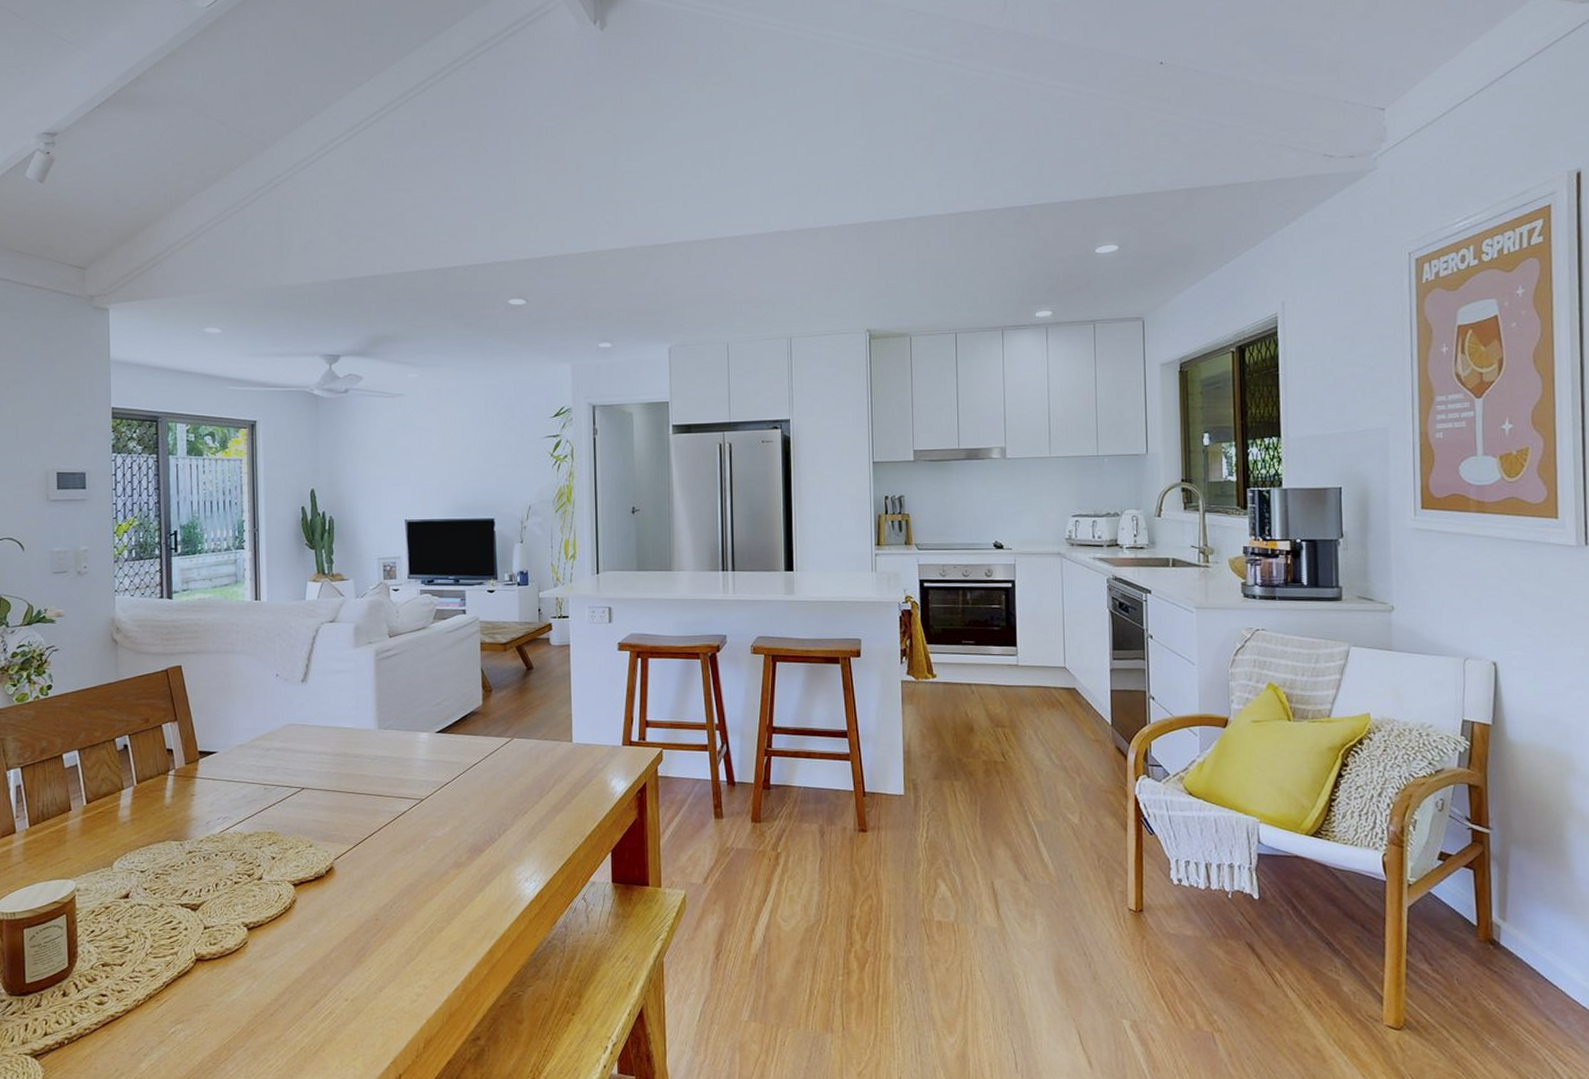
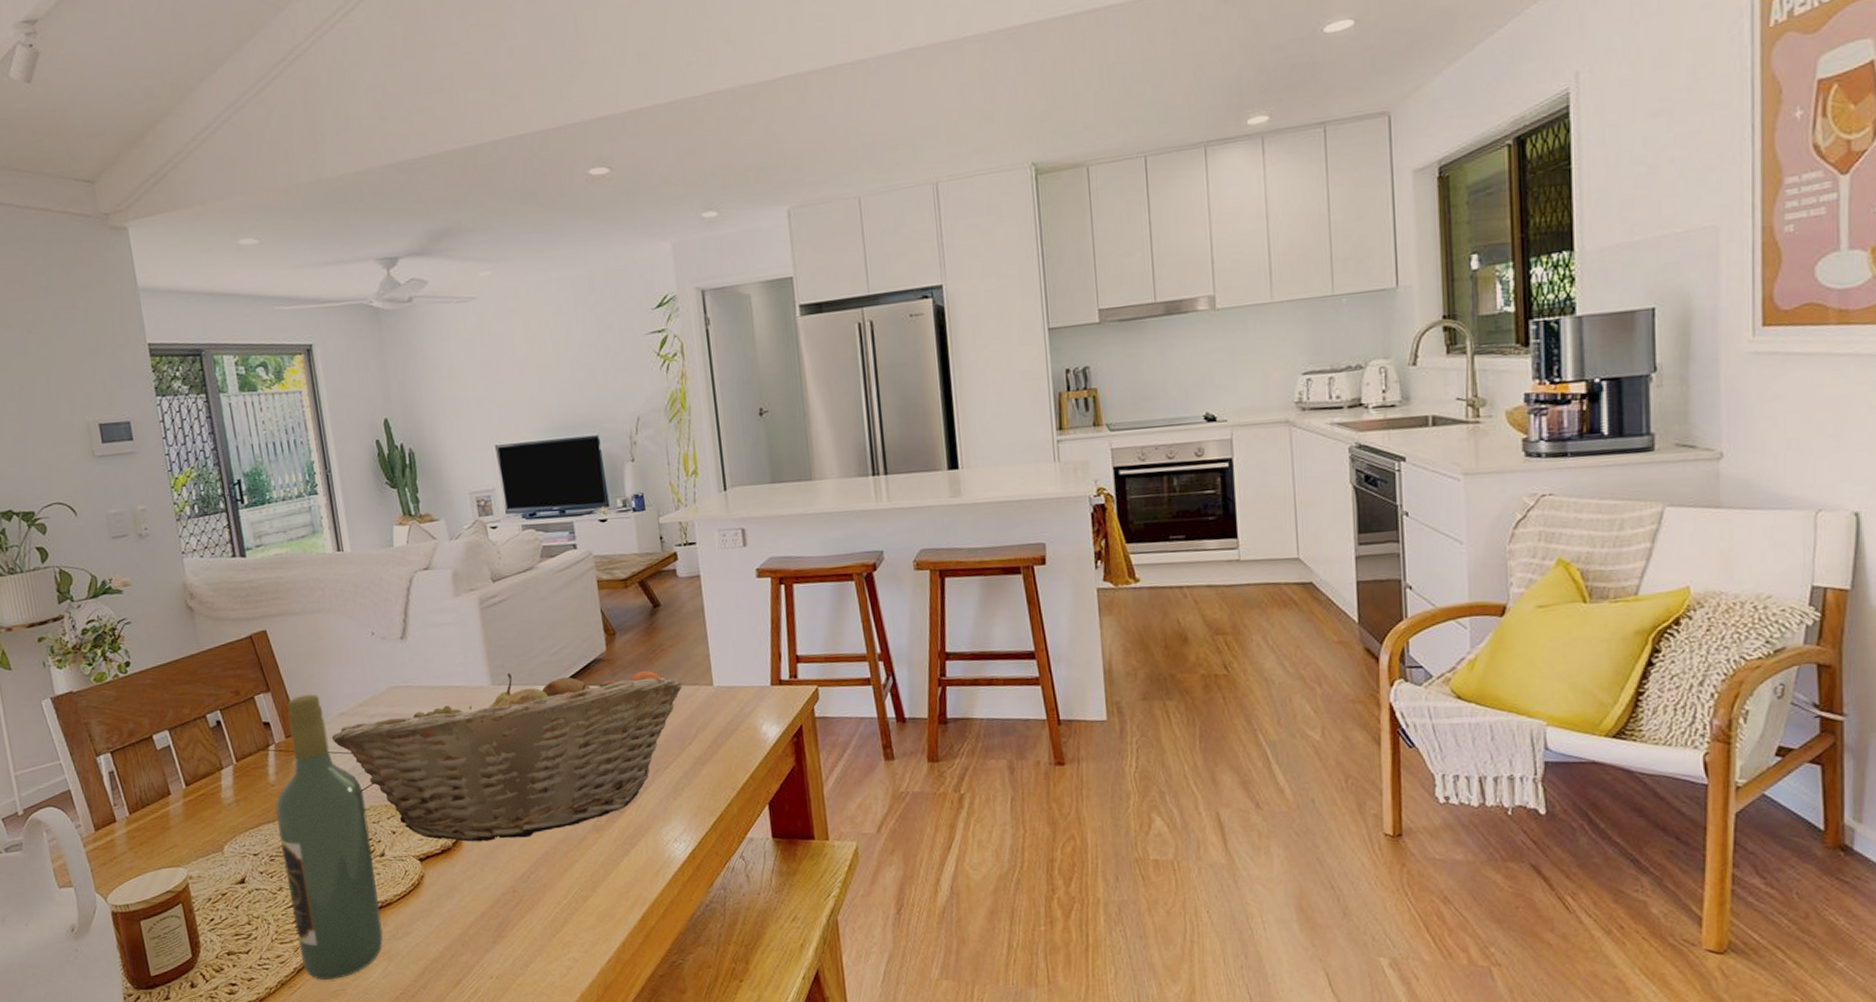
wine bottle: none [166,726,252,995] -> present [275,694,383,980]
fruit basket: none [227,719,545,871] -> present [331,671,682,842]

